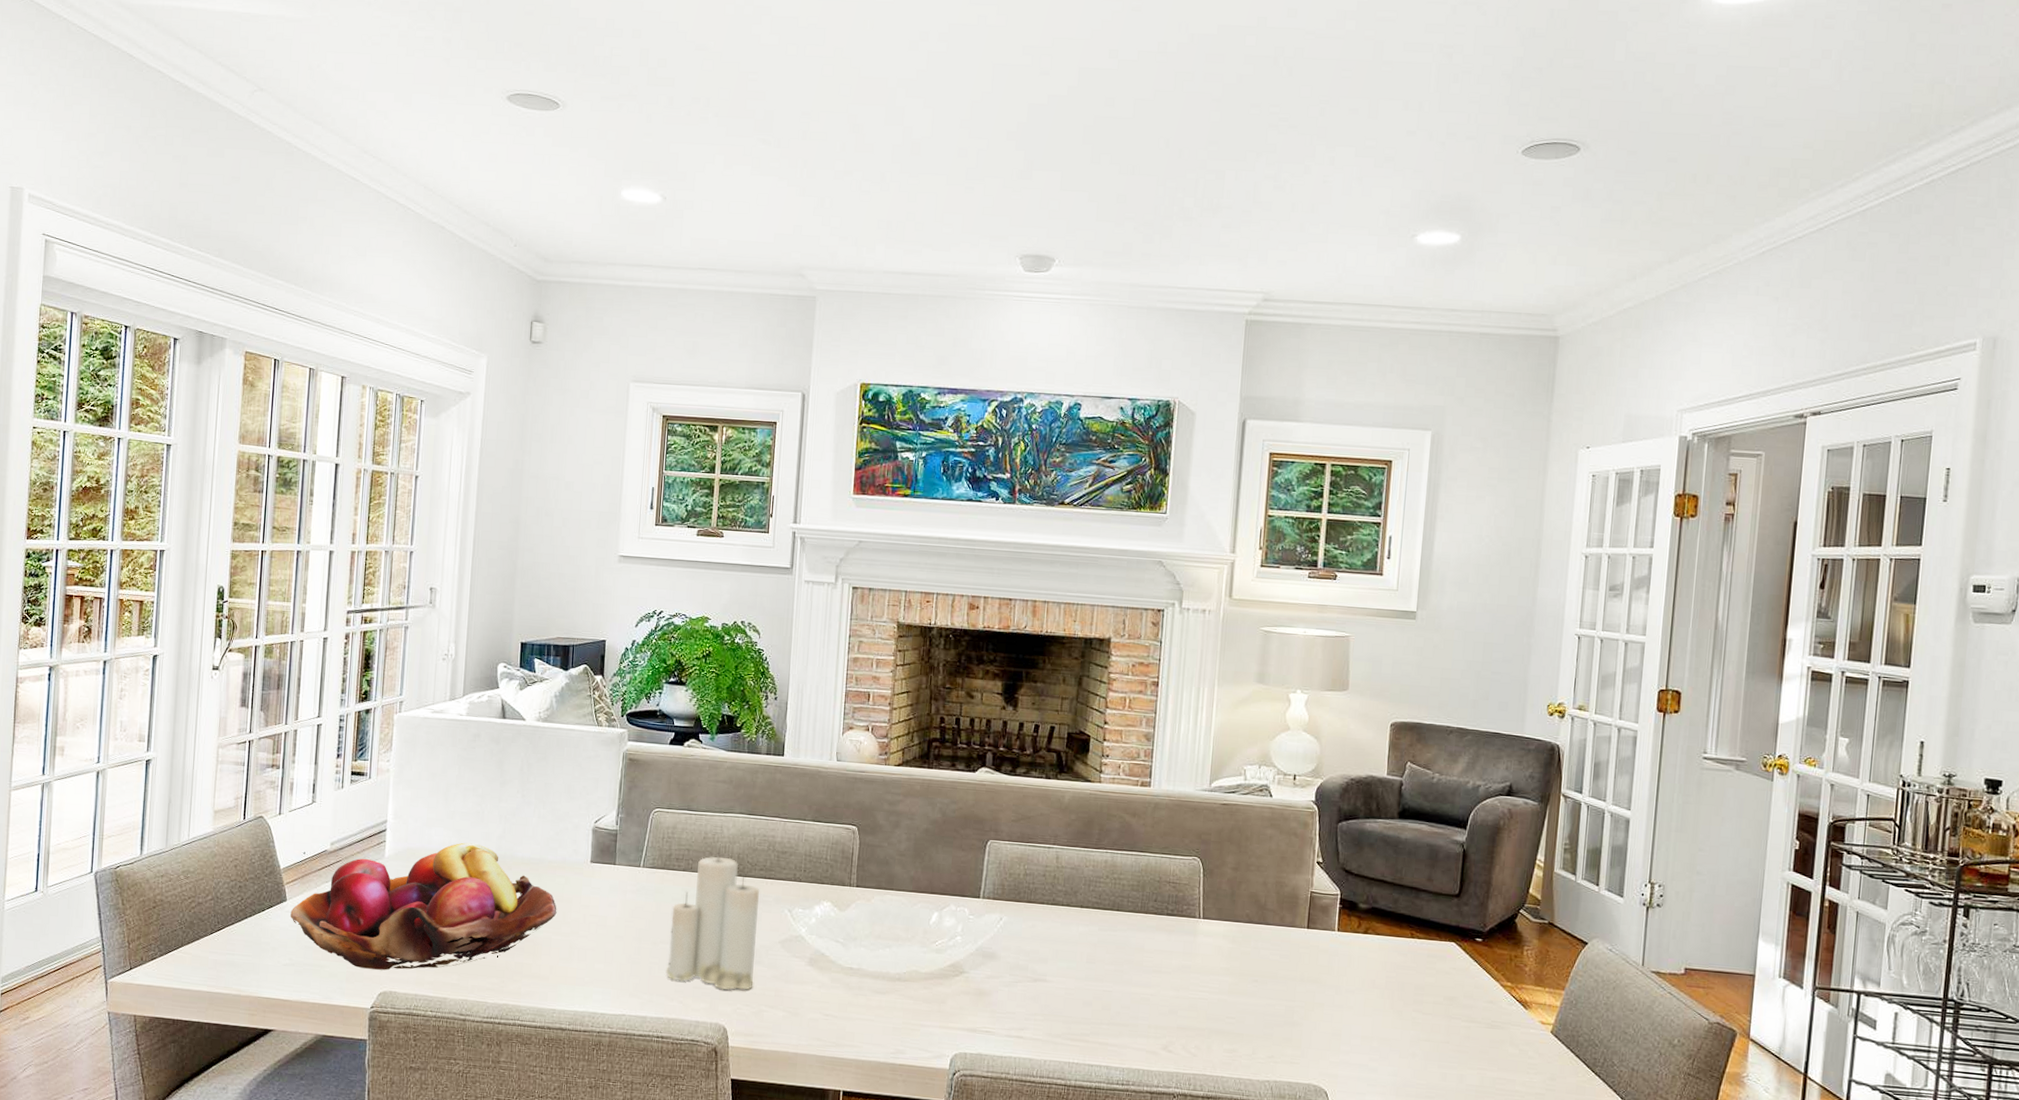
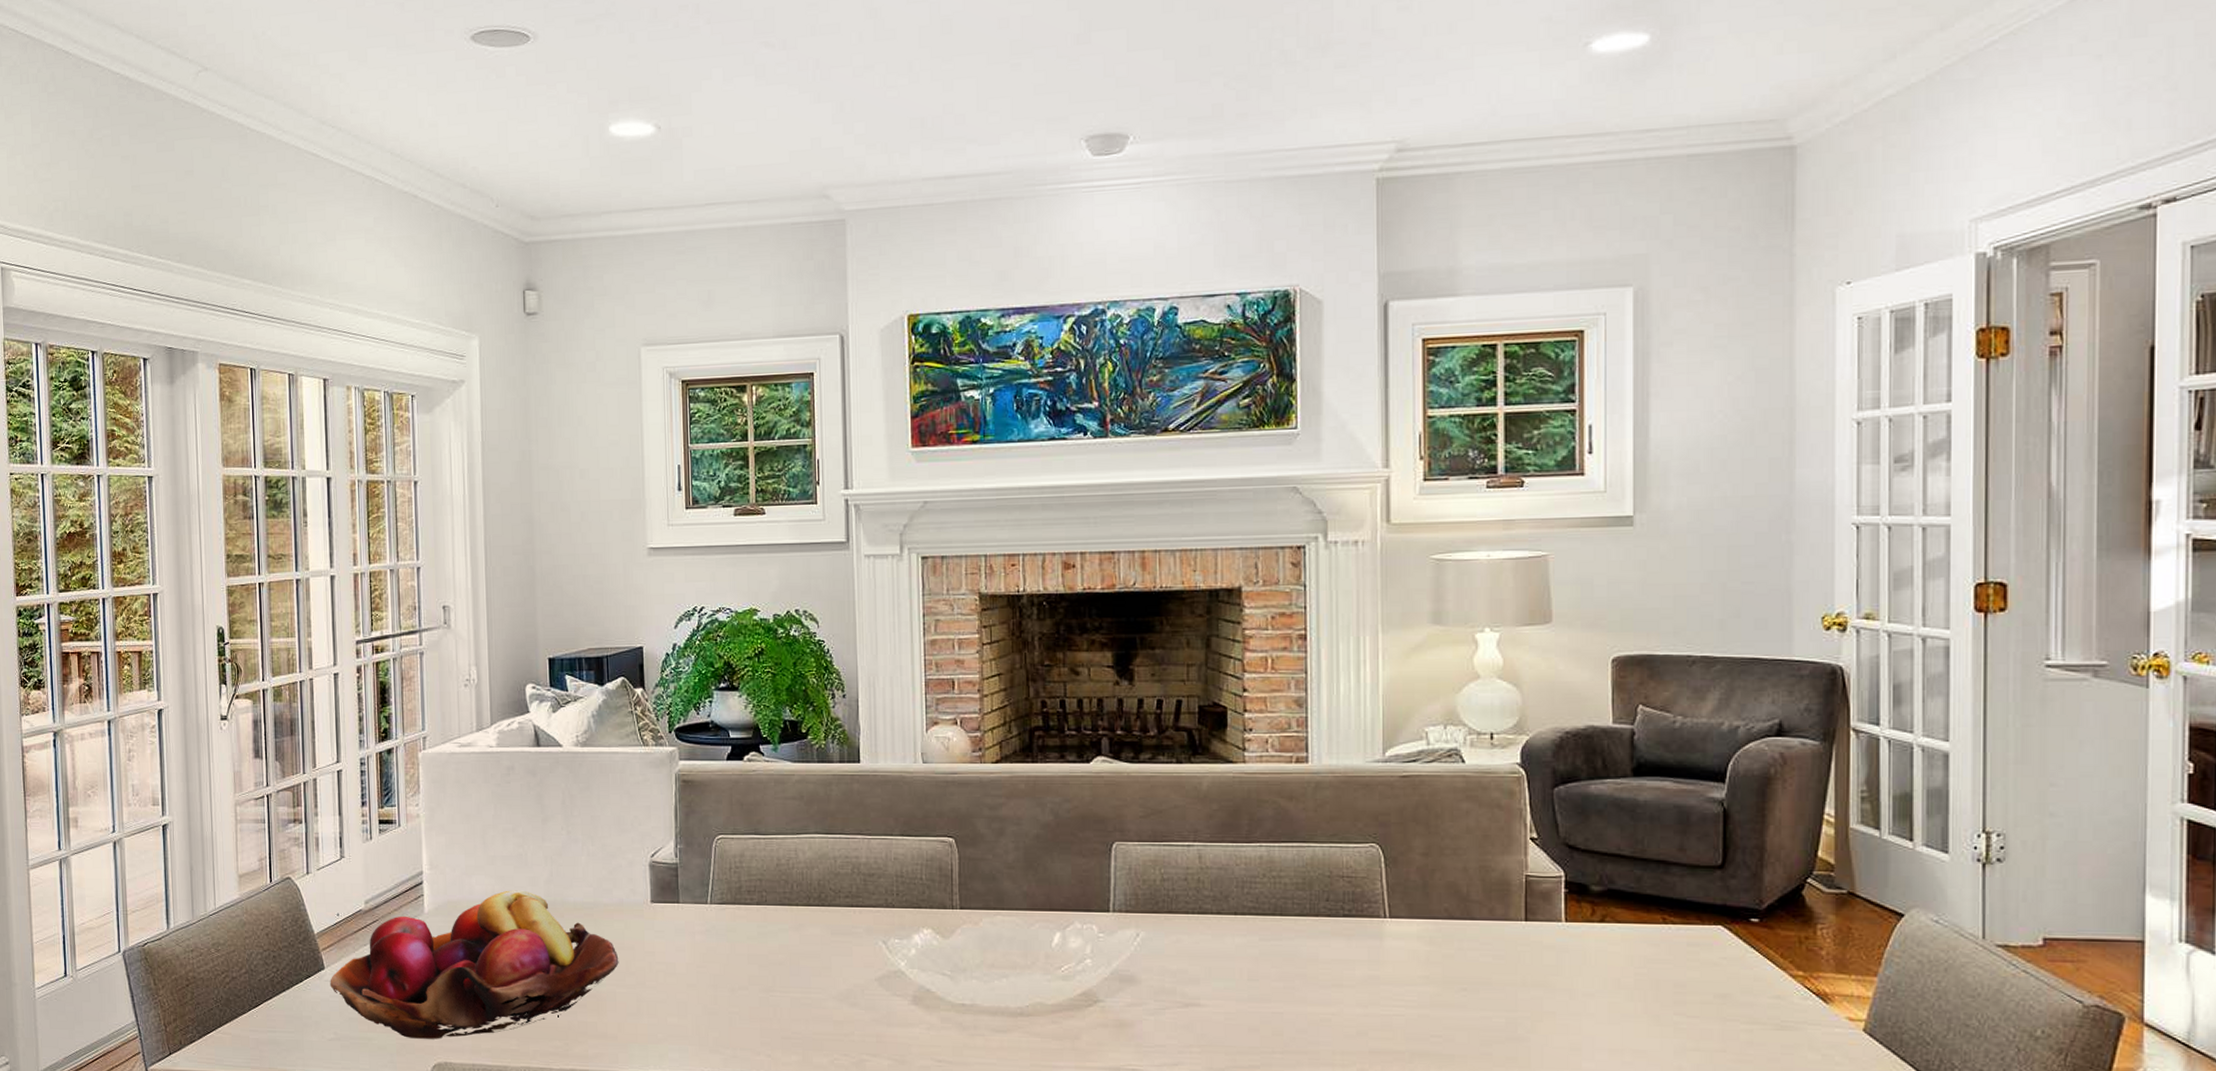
candle: present [665,847,759,990] -> none [748,874,849,1039]

